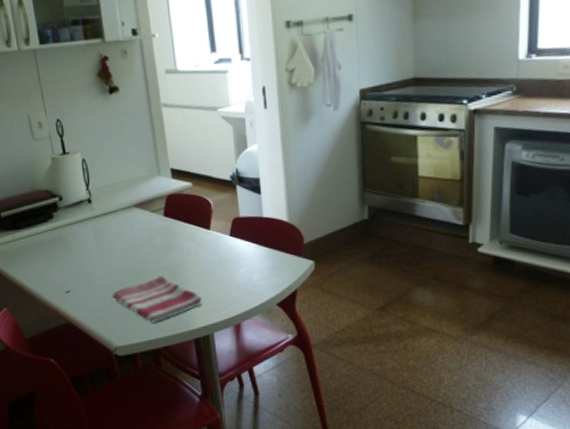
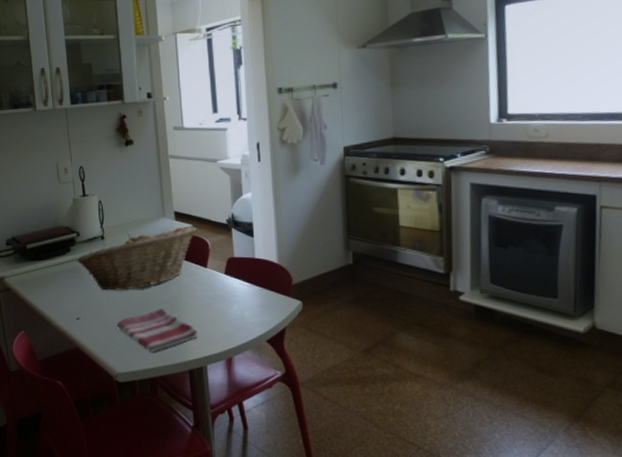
fruit basket: none [61,184,197,260] -> present [77,226,197,291]

